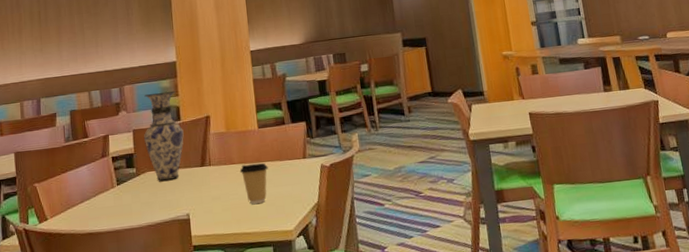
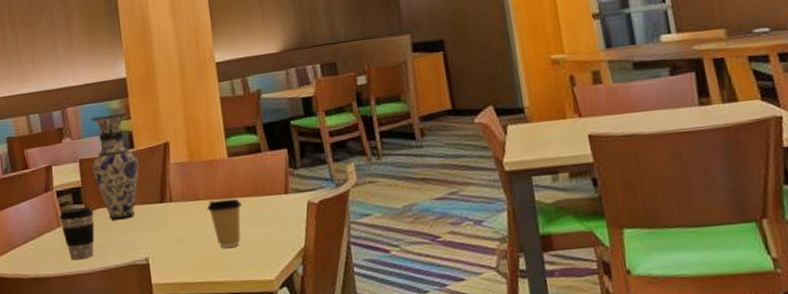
coffee cup: none [113,170,144,217] -> present [59,206,95,261]

